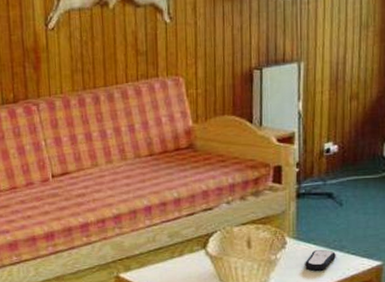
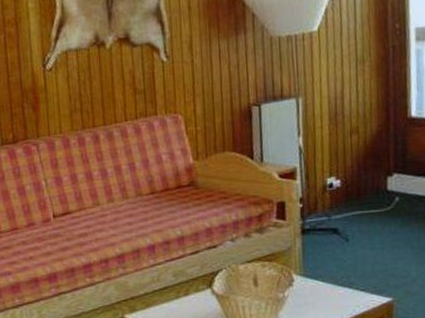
remote control: present [305,249,336,271] -> none [313,286,345,308]

